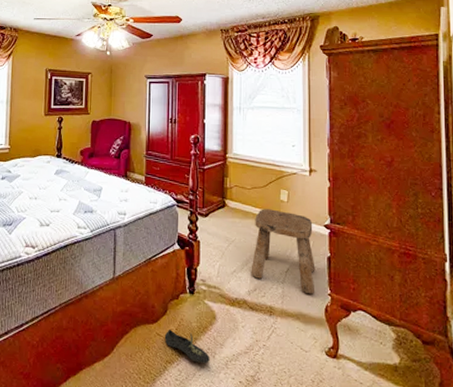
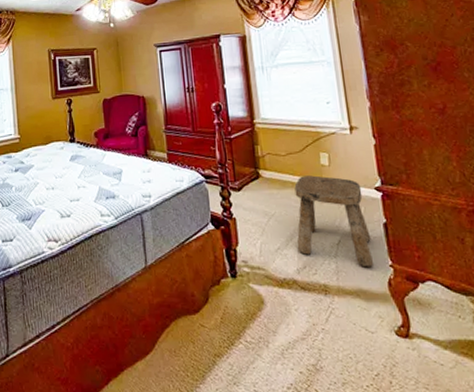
shoe: present [164,330,210,364] -> none [209,319,263,355]

